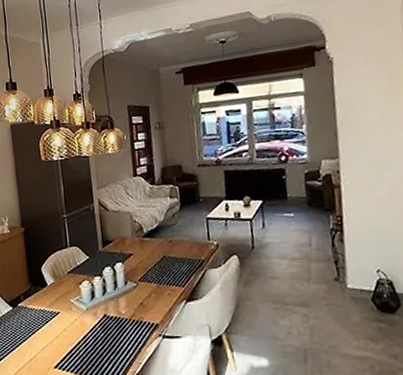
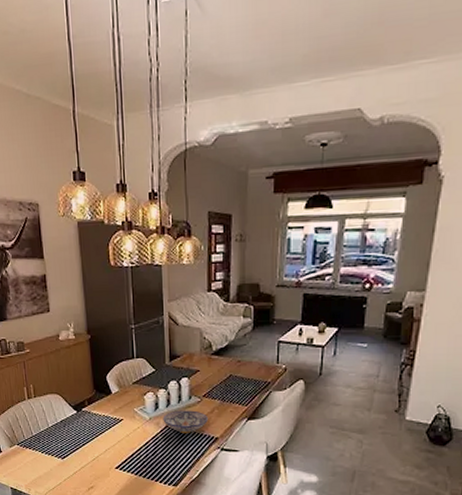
bowl: none [100,296,146,323] -> present [163,410,208,434]

